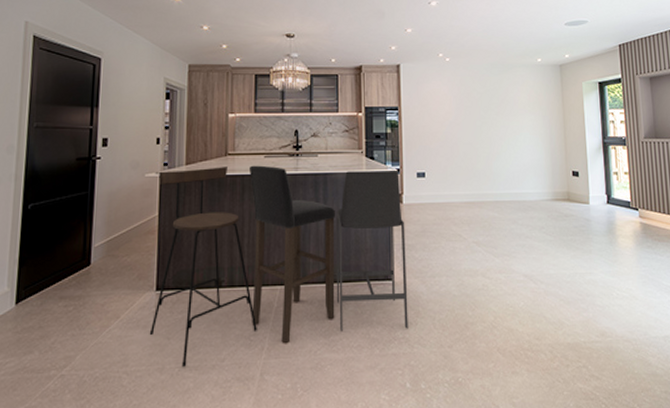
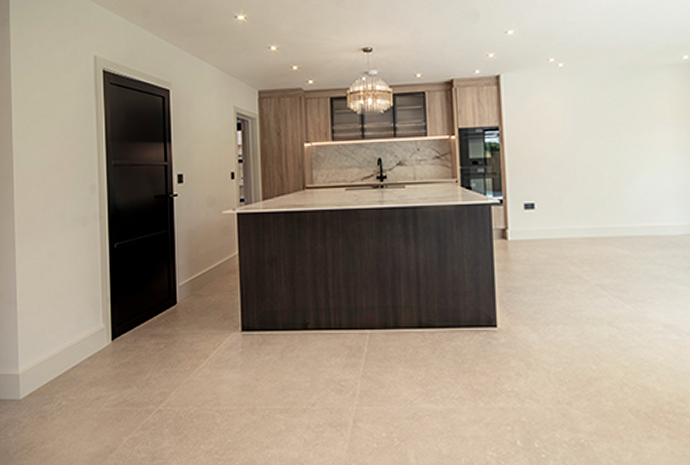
bar stool: present [149,167,257,367] -> none [235,201,347,409]
bar stool: present [248,165,336,344] -> none [329,199,432,392]
bar stool: present [336,171,408,332] -> none [429,202,518,382]

